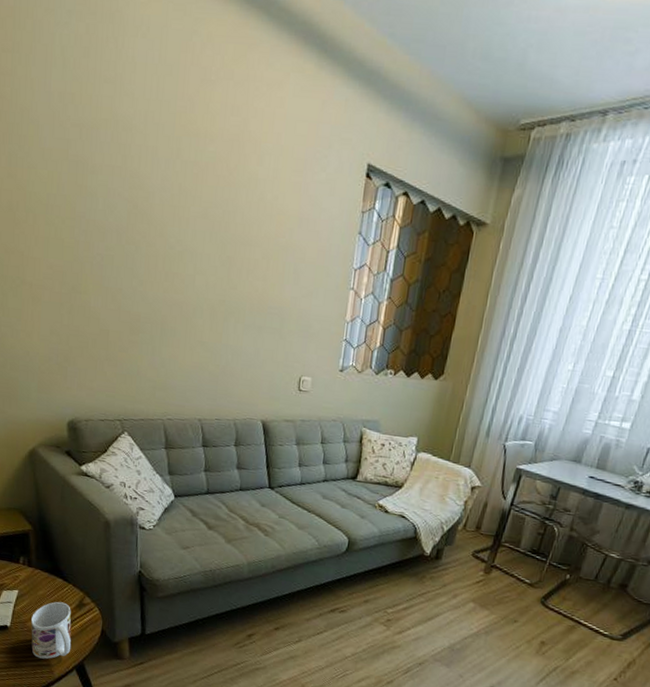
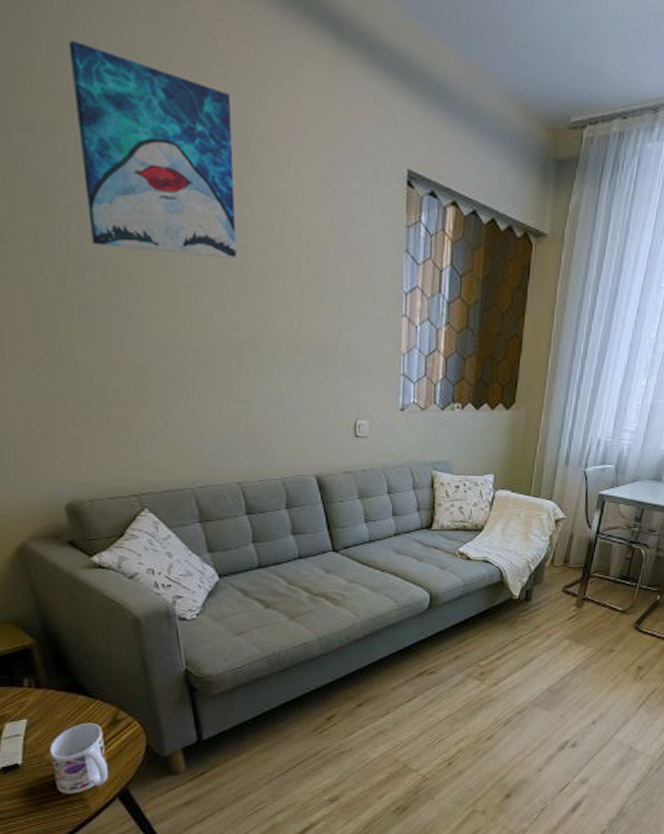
wall art: none [113,59,229,234] -> present [68,39,237,259]

